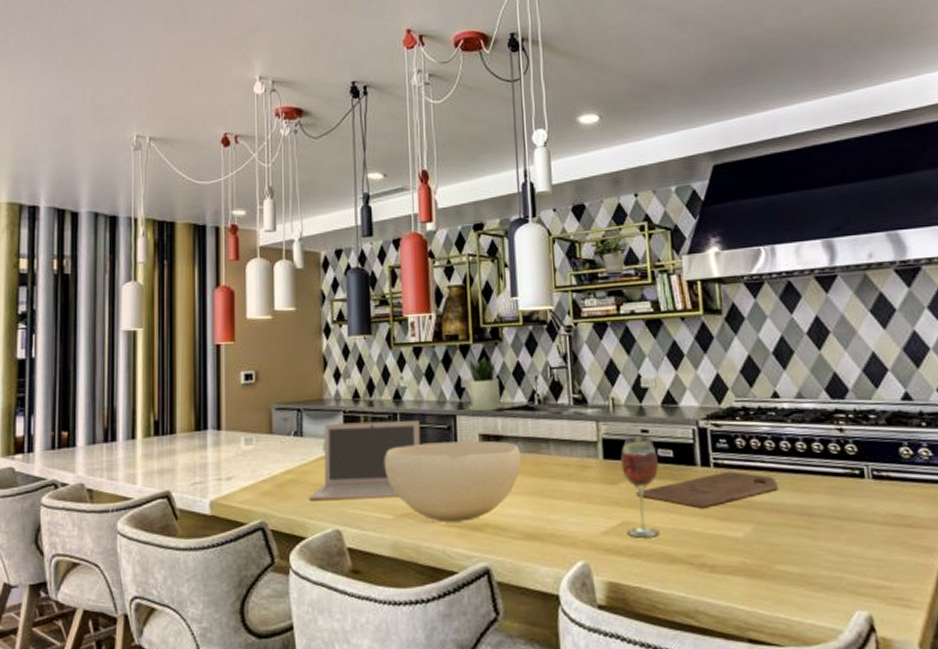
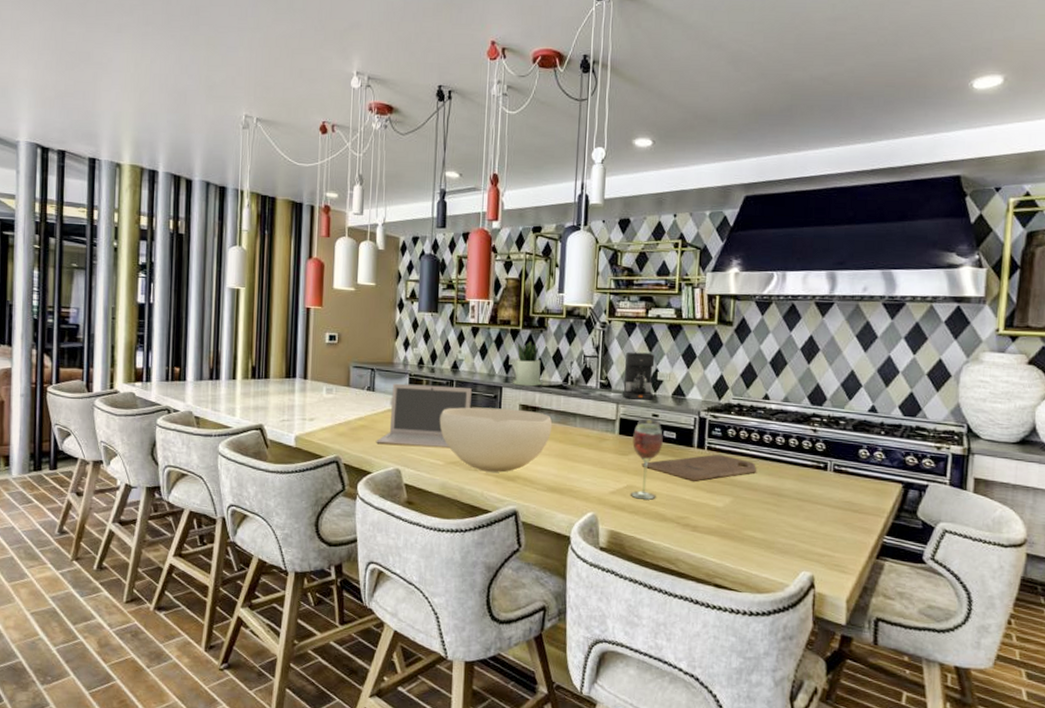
potted plant: present [592,235,627,276] -> none [632,249,662,284]
coffee maker: none [600,356,640,415] -> present [623,352,655,400]

